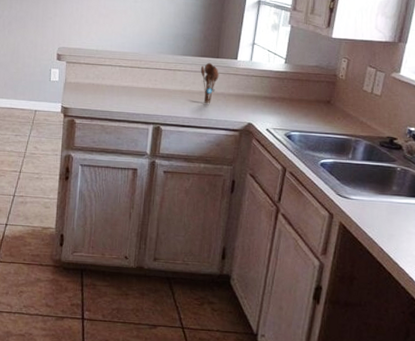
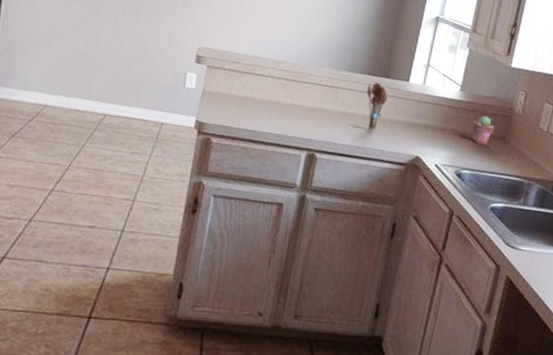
potted succulent: none [298,83,320,109] -> present [472,115,495,145]

